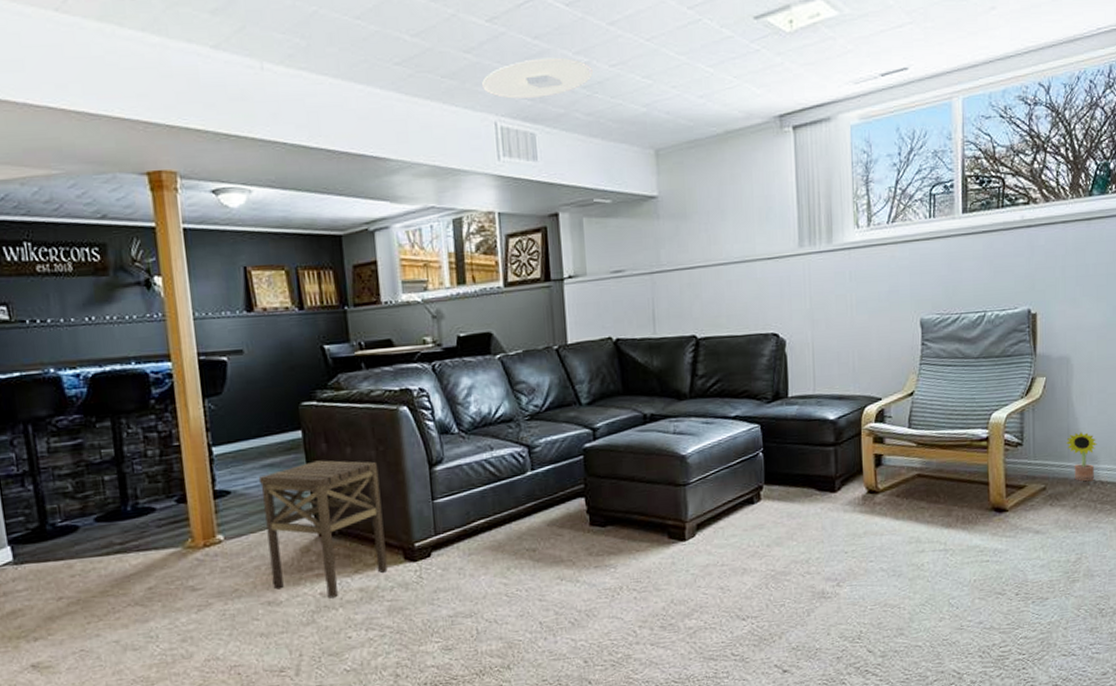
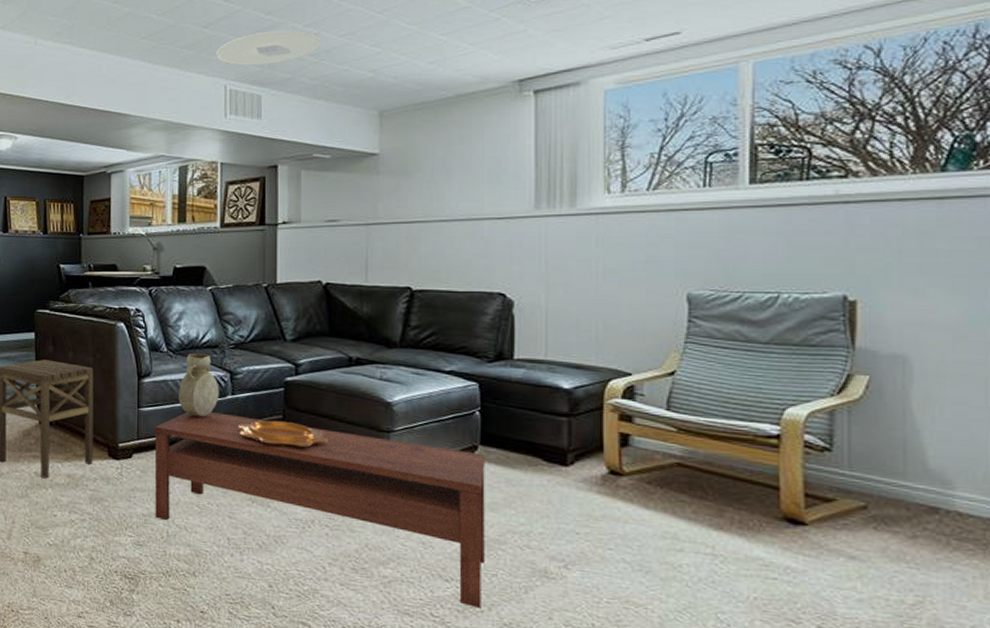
coffee table: none [452,491,774,639] -> present [154,412,485,608]
vase: none [475,430,519,501] -> present [179,352,220,417]
decorative bowl: none [541,490,629,518] -> present [239,420,328,447]
decorative plant: present [1065,432,1097,482] -> none [899,447,952,510]

